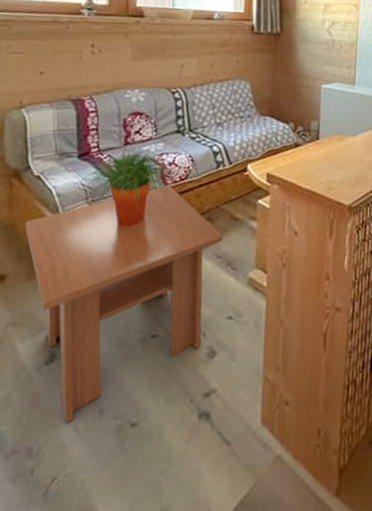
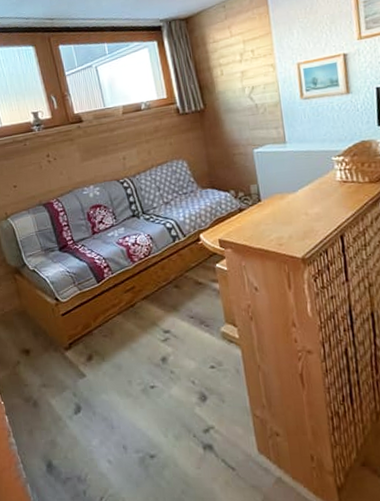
coffee table: present [25,184,224,423] -> none [33,262,193,457]
potted plant: present [83,149,174,228] -> none [67,235,139,302]

